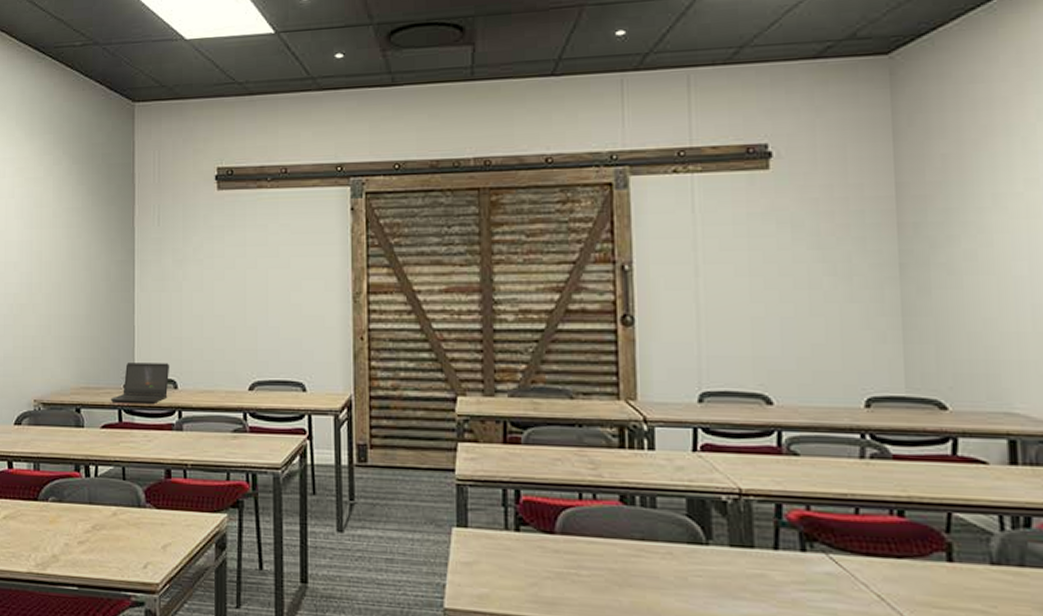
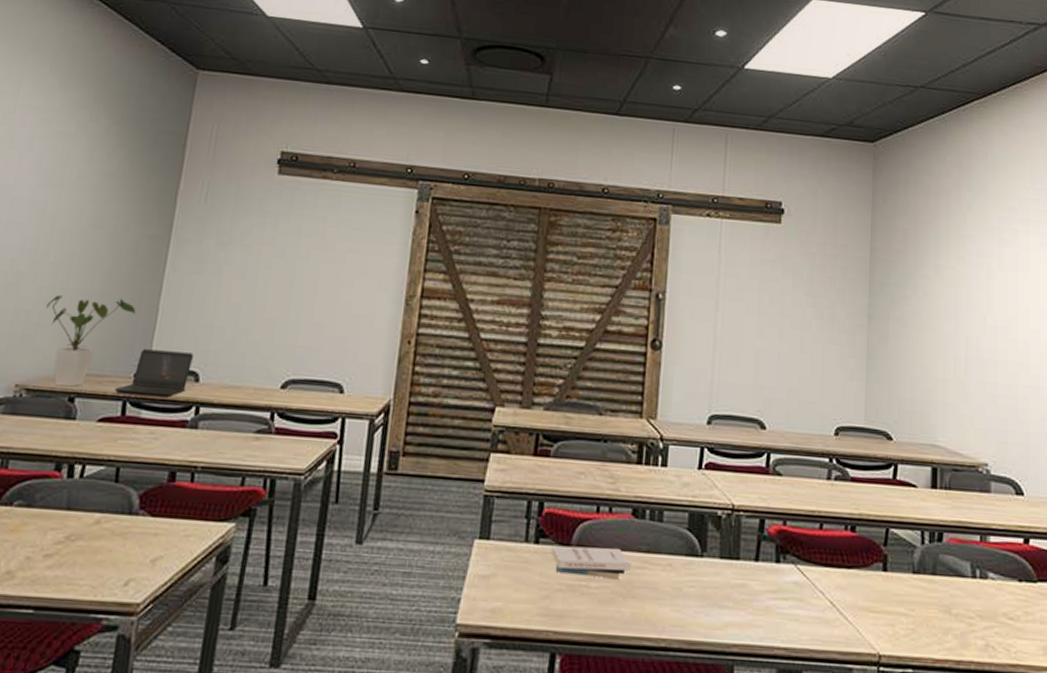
house plant: none [46,320,117,400] -> present [46,295,136,387]
books: none [533,533,624,568] -> present [550,545,631,580]

